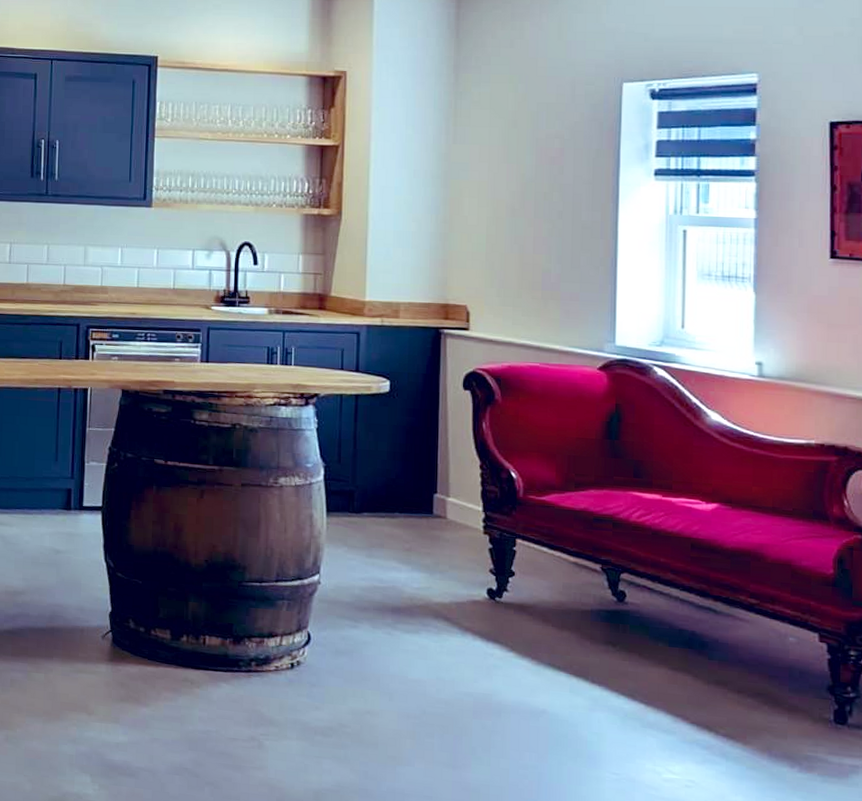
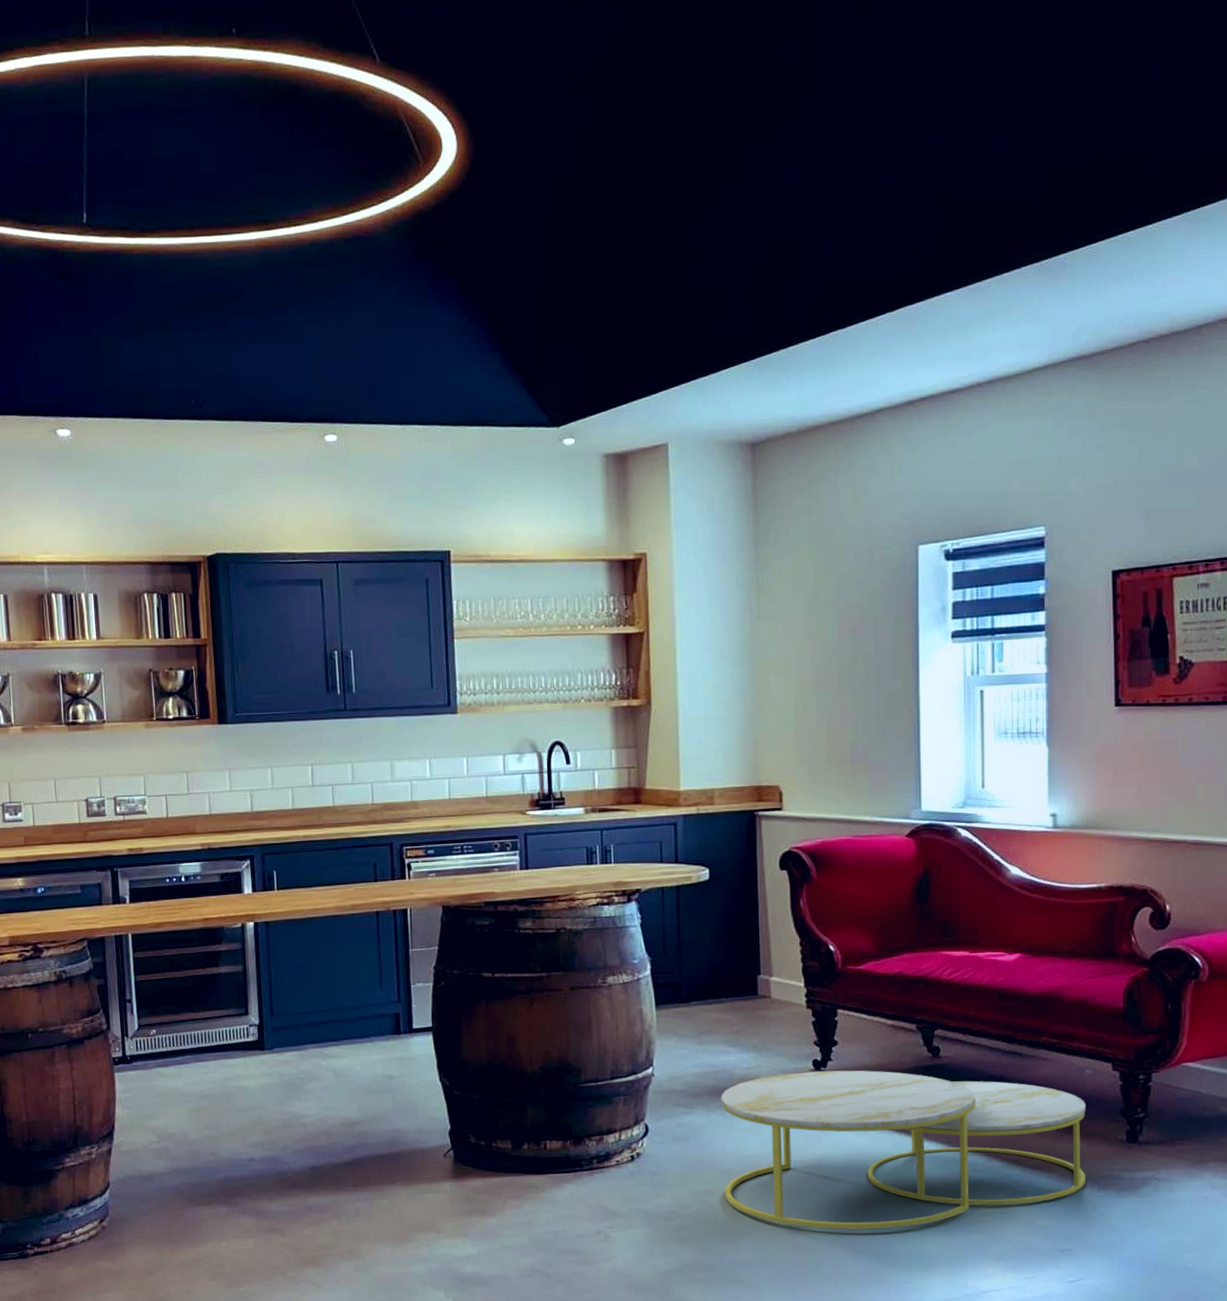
coffee table: none [386,599,788,781] -> present [721,1070,1086,1230]

